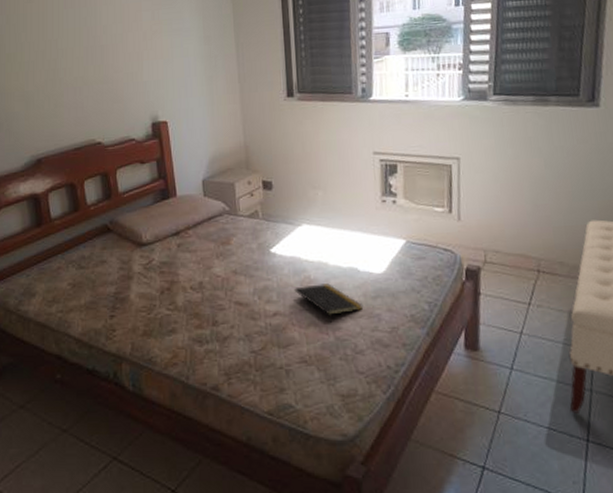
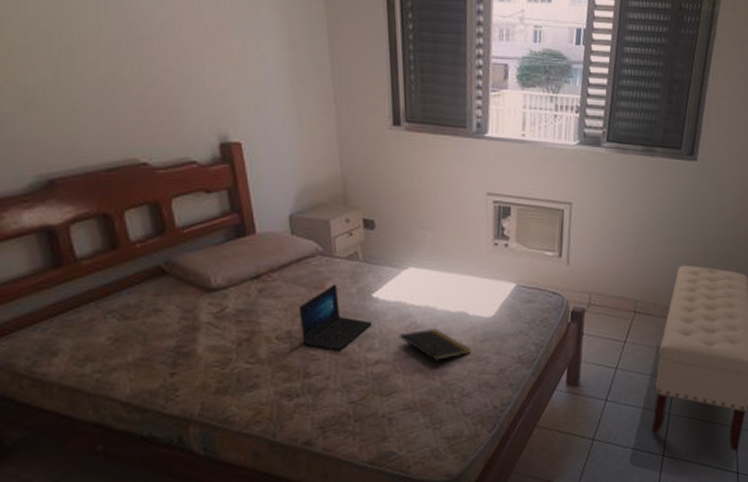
laptop: none [209,240,271,302] -> present [298,284,373,351]

